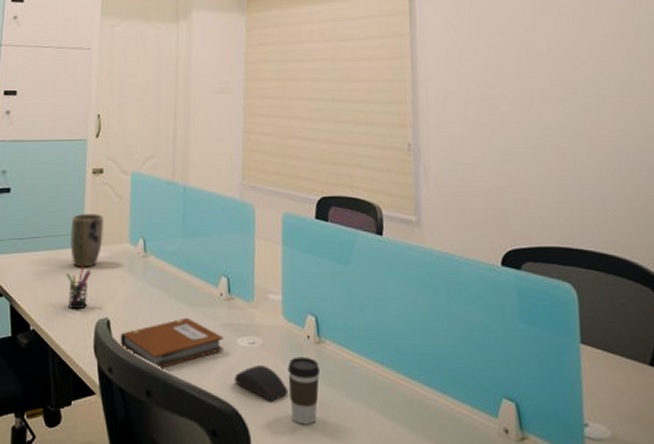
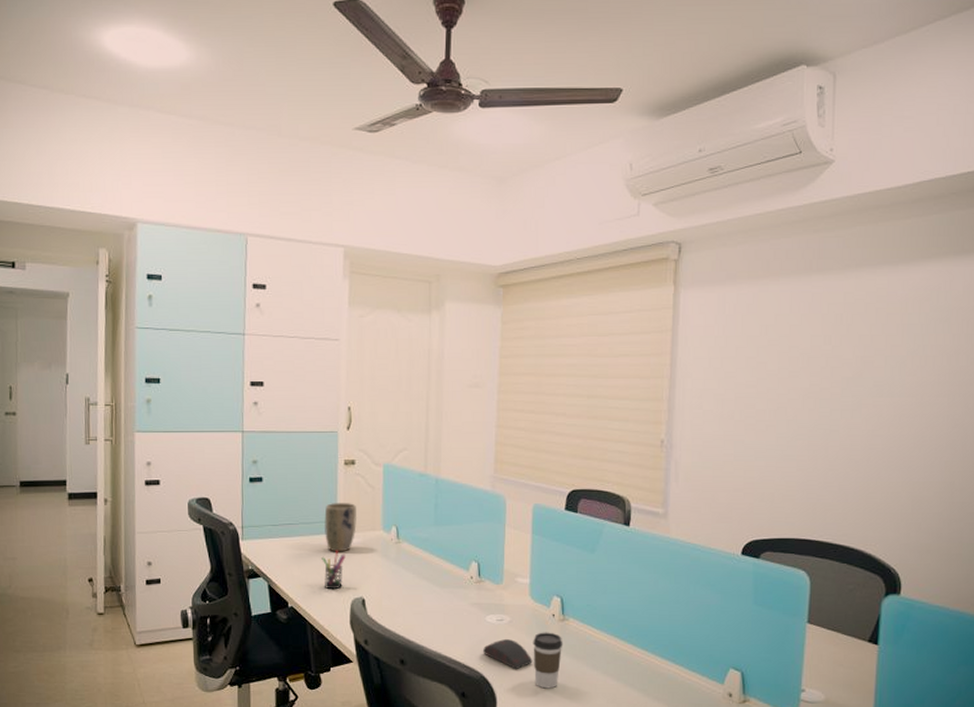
notebook: present [120,317,223,369] -> none [375,597,473,642]

